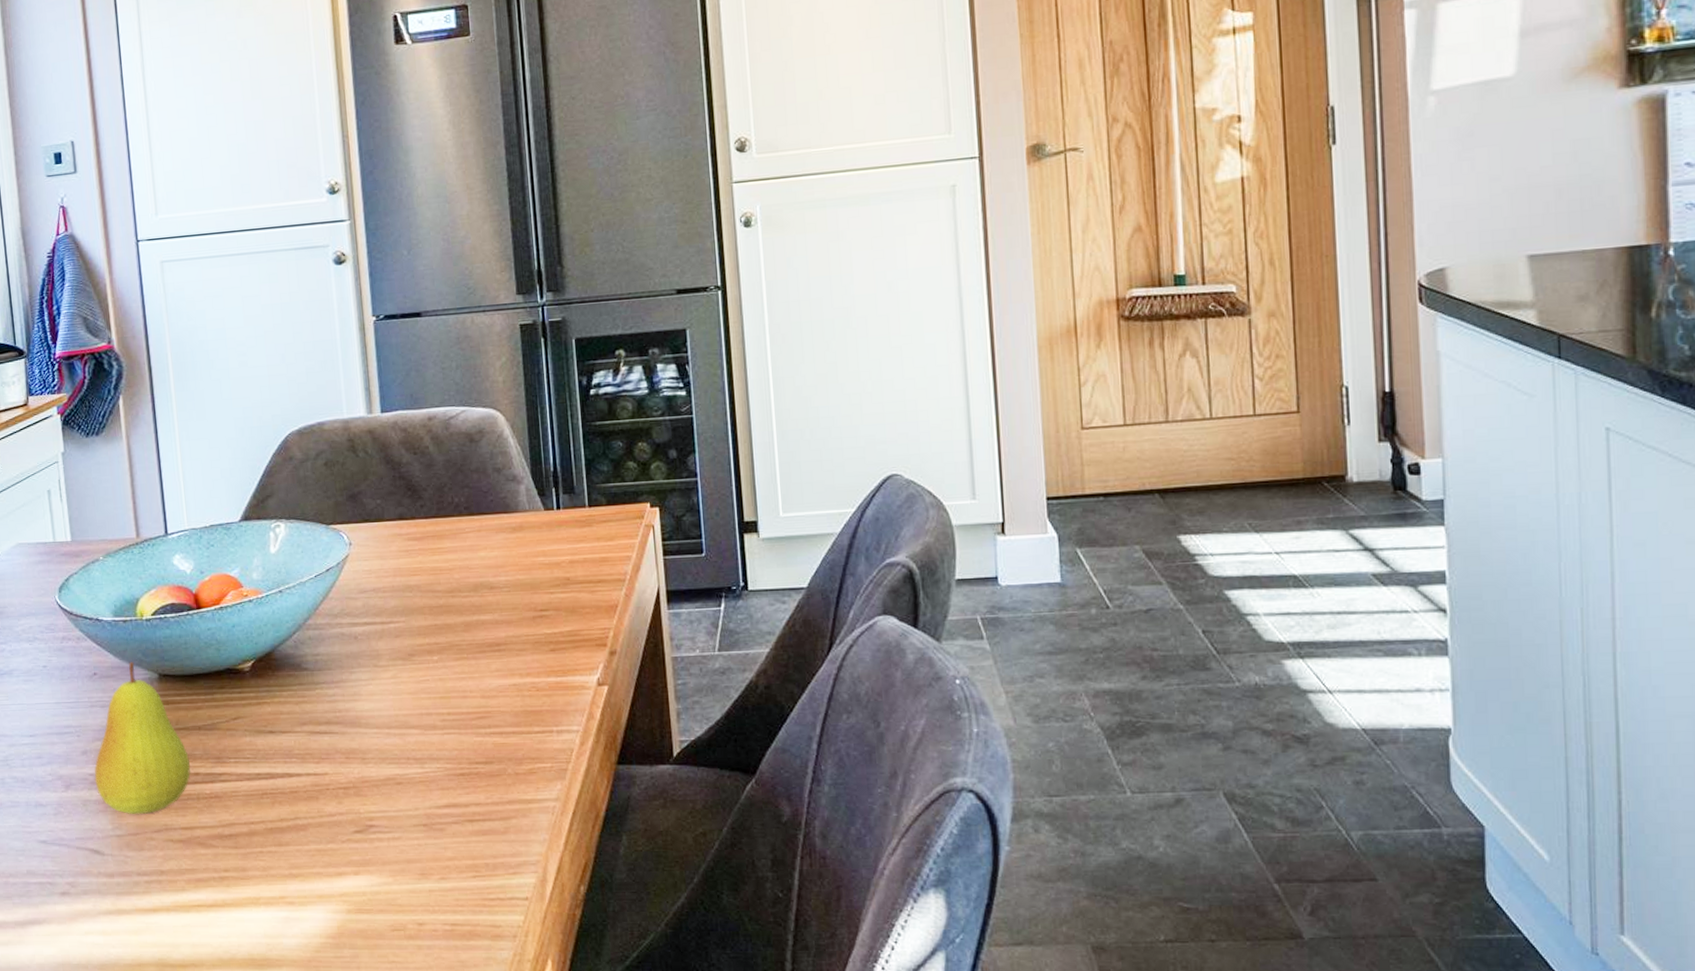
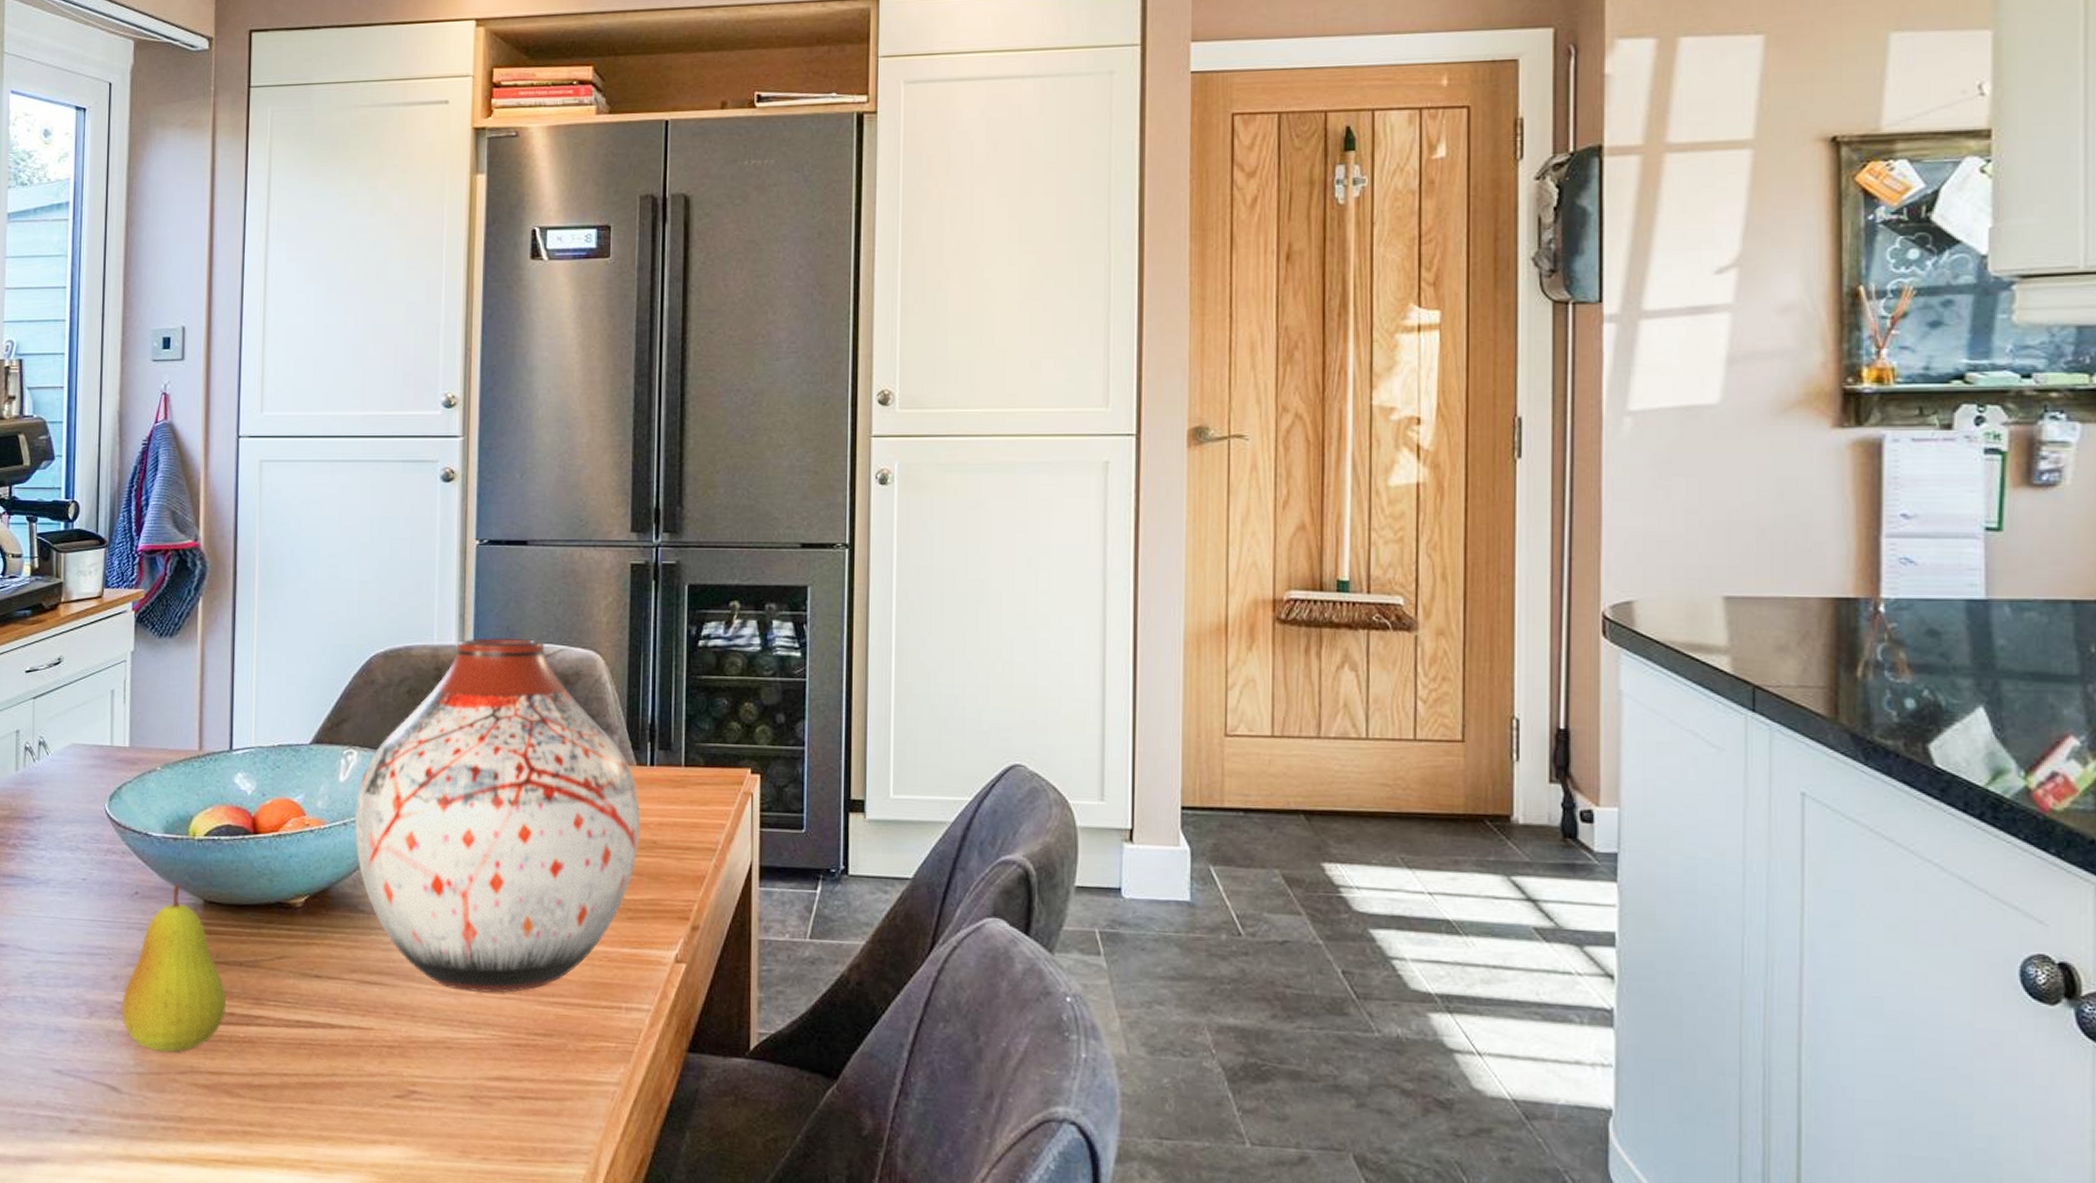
vase: none [288,404,554,731] -> present [354,638,640,993]

